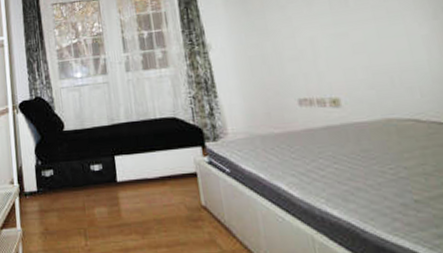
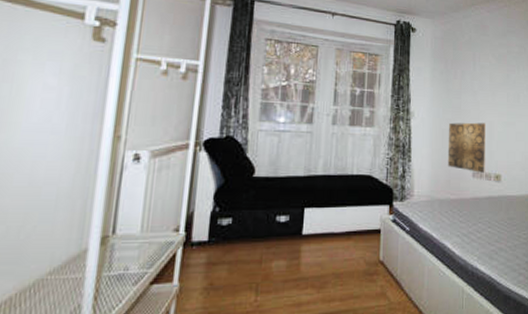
wall art: none [256,40,316,100] -> present [447,122,485,173]

